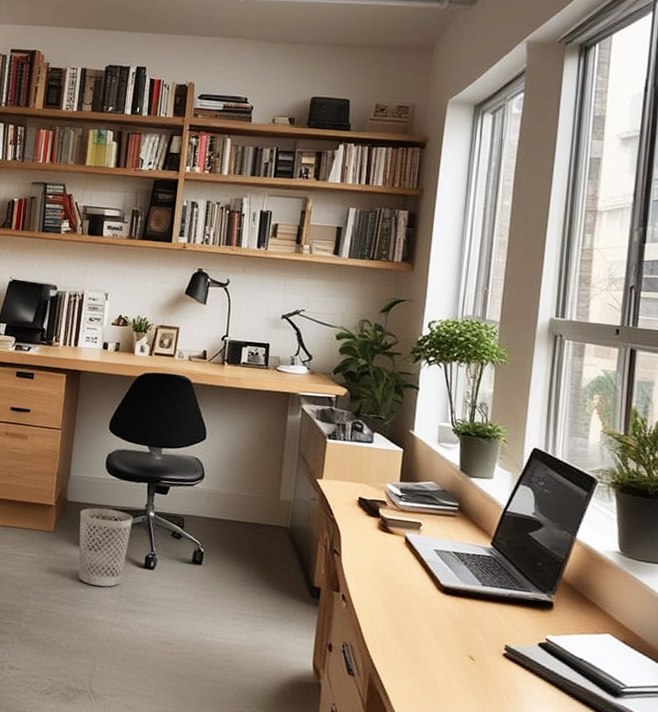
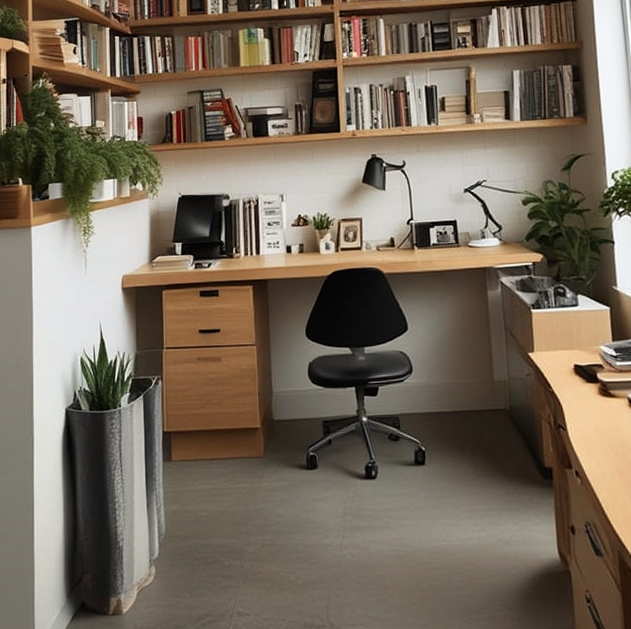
wastebasket: present [78,508,133,587] -> none [289,421,346,507]

